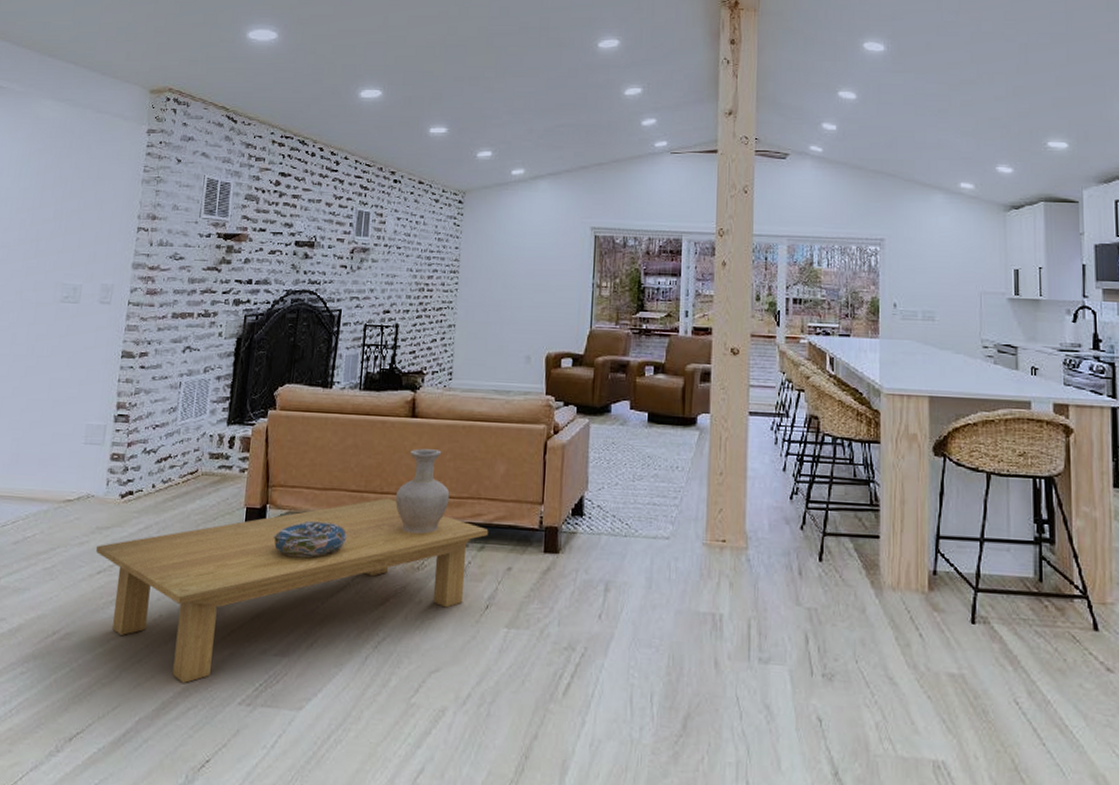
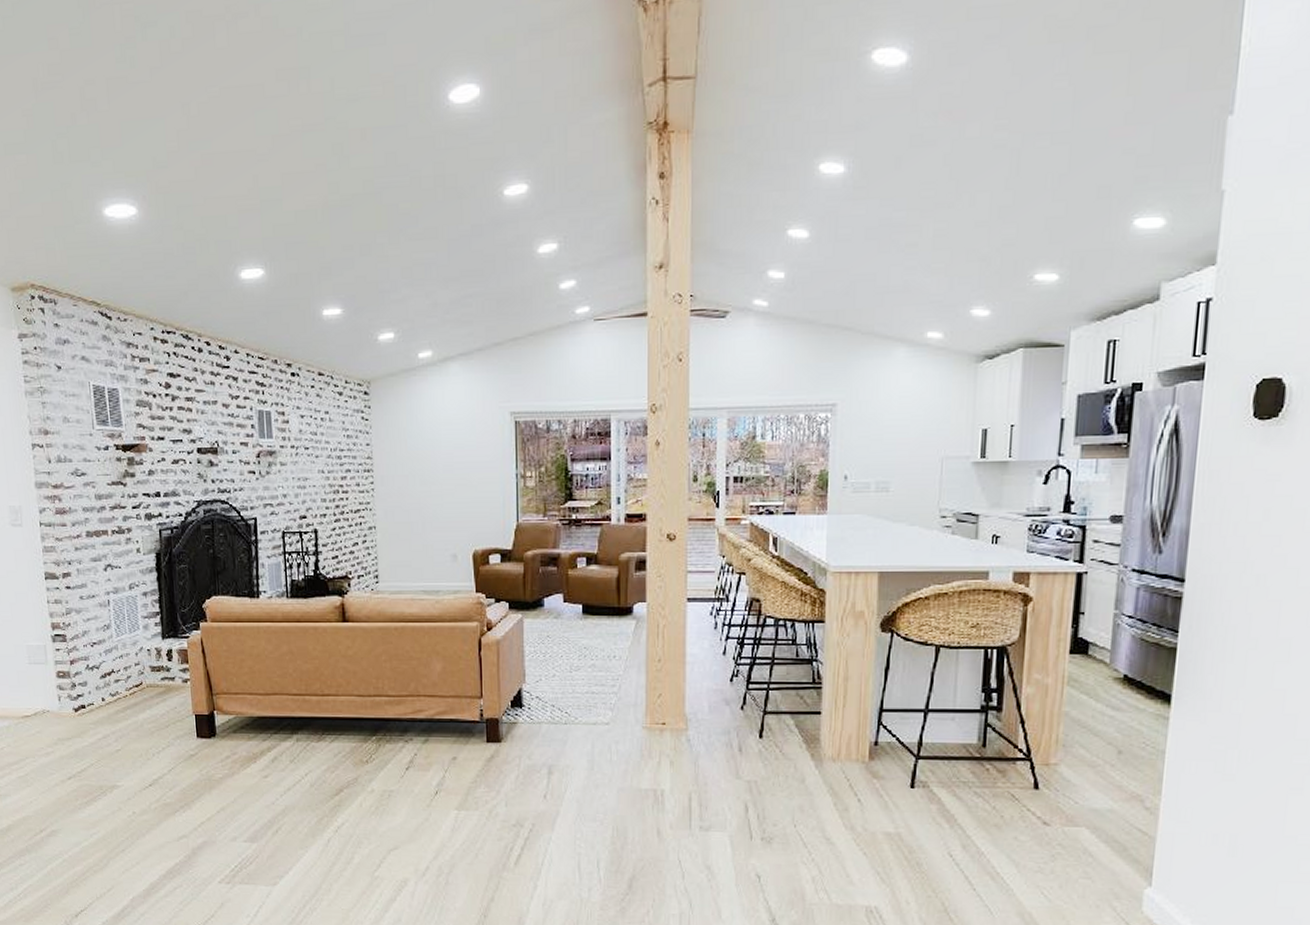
coffee table: present [96,497,489,683] -> none [62,699,431,867]
decorative bowl: present [274,521,347,558] -> none [226,723,295,757]
vase: present [395,448,450,534] -> none [336,652,390,731]

